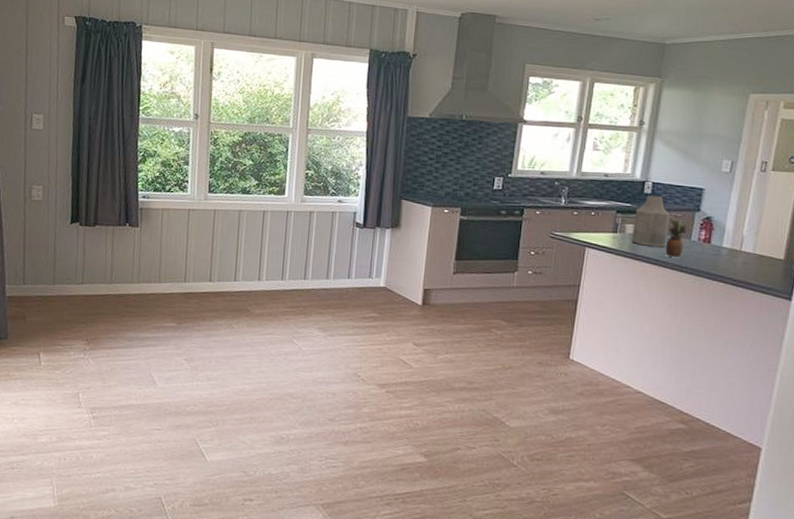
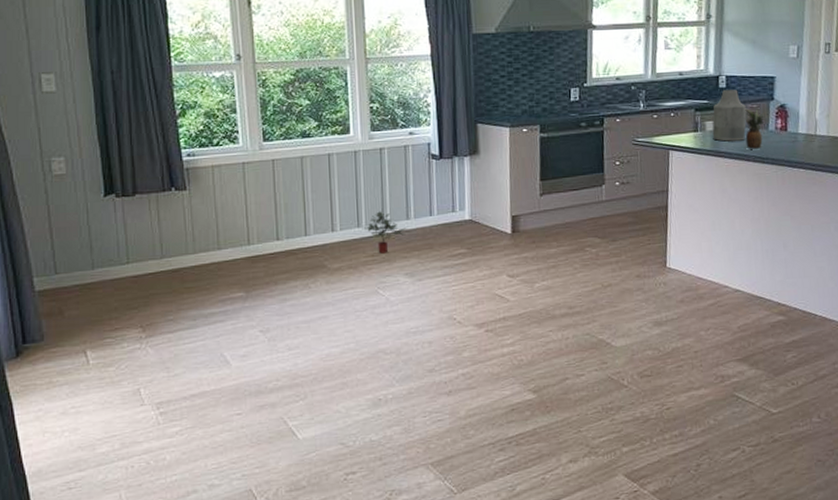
potted plant: none [286,268,326,307] -> present [363,211,407,254]

